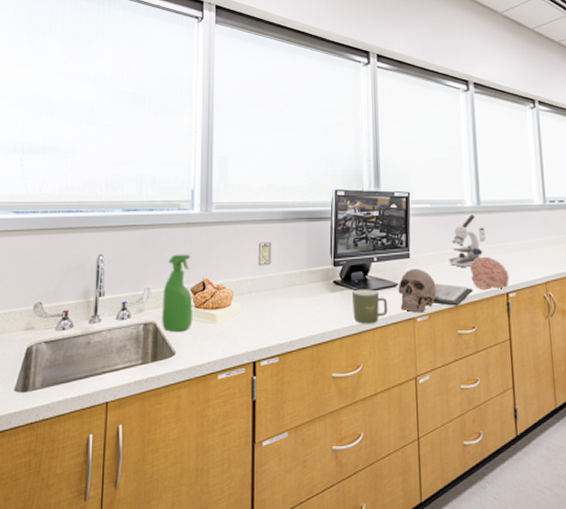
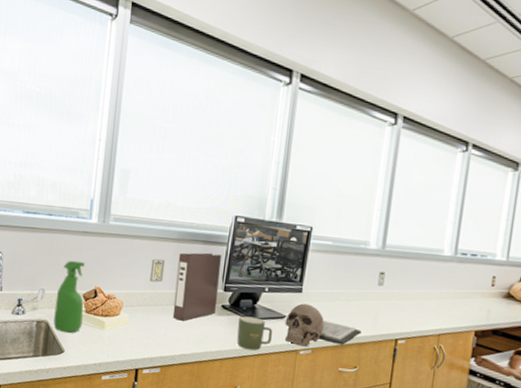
binder: none [285,229,328,303] -> present [172,252,221,321]
microscope: present [449,214,483,268] -> none [342,257,379,310]
brain model: present [470,256,509,290] -> none [361,300,402,335]

